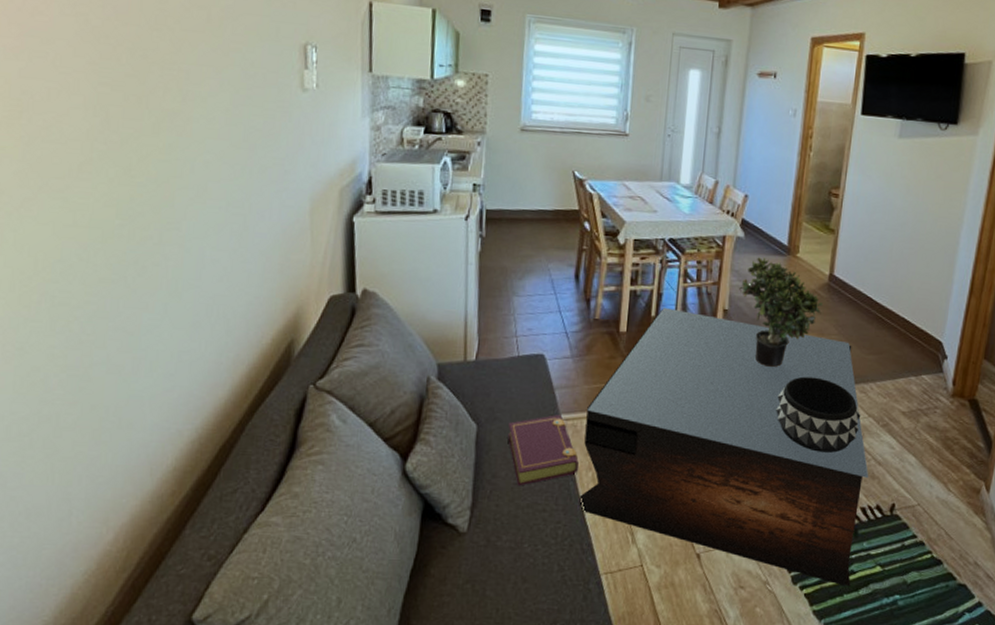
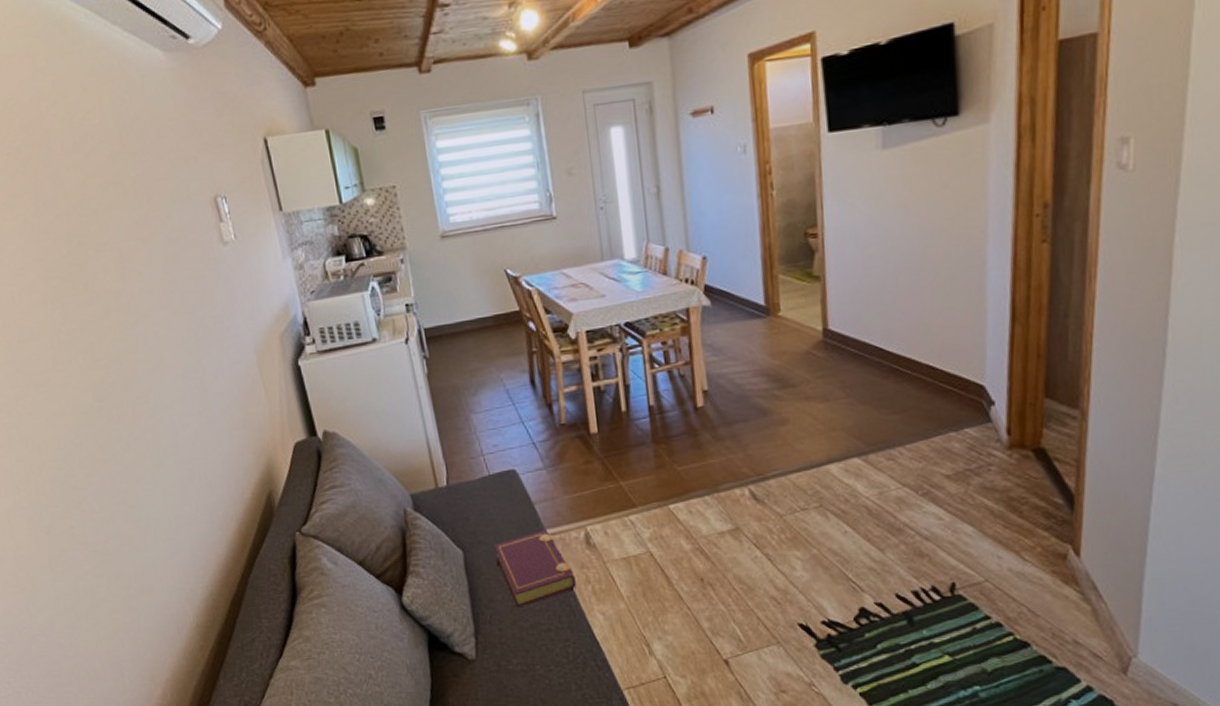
coffee table: present [577,308,869,587] -> none [572,399,916,681]
potted plant: present [738,257,824,368] -> none [715,324,822,448]
decorative bowl: present [776,376,861,454] -> none [785,450,894,535]

